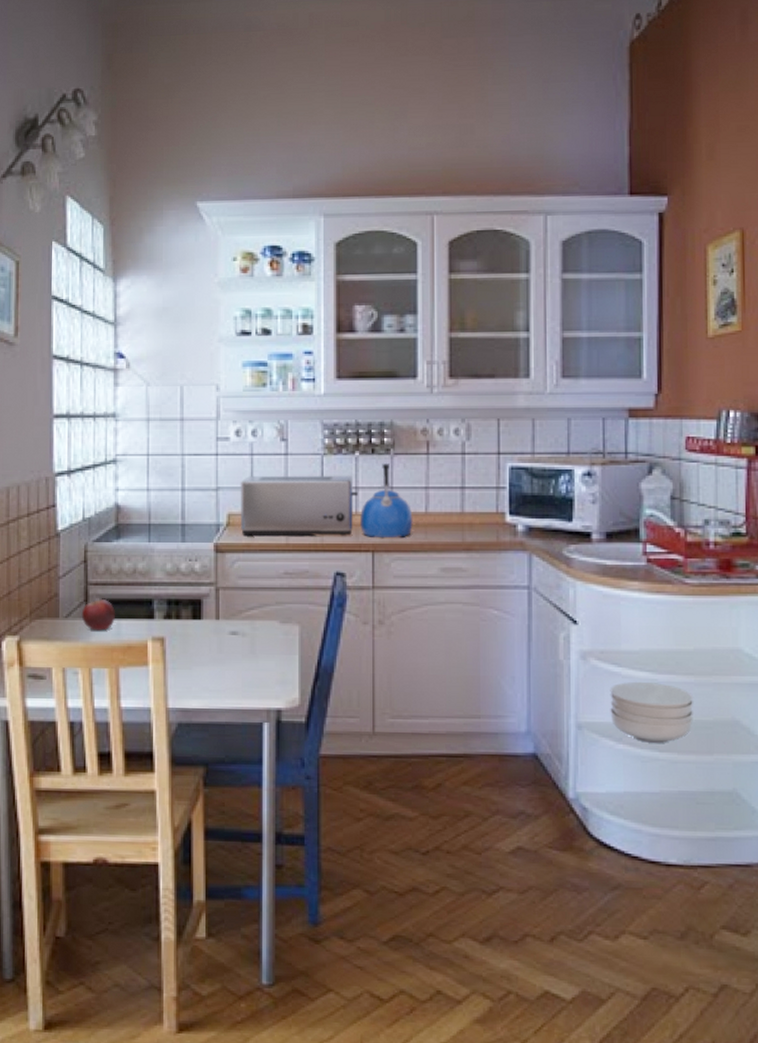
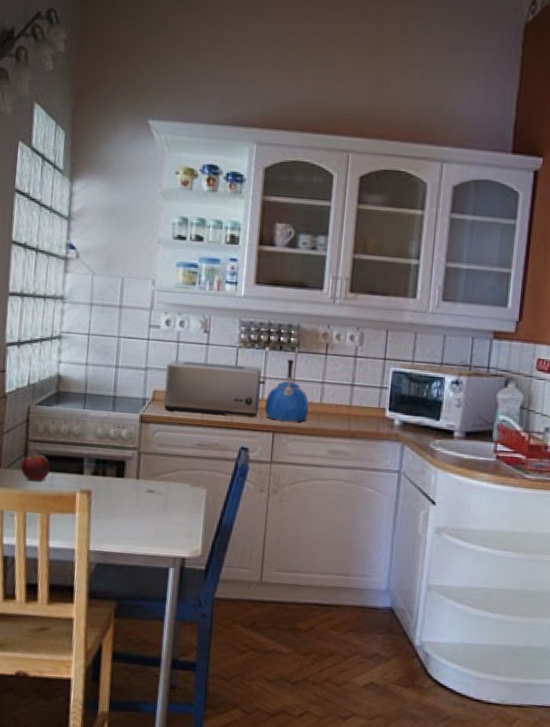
bowl: present [610,681,694,743] -> none [455,554,523,606]

